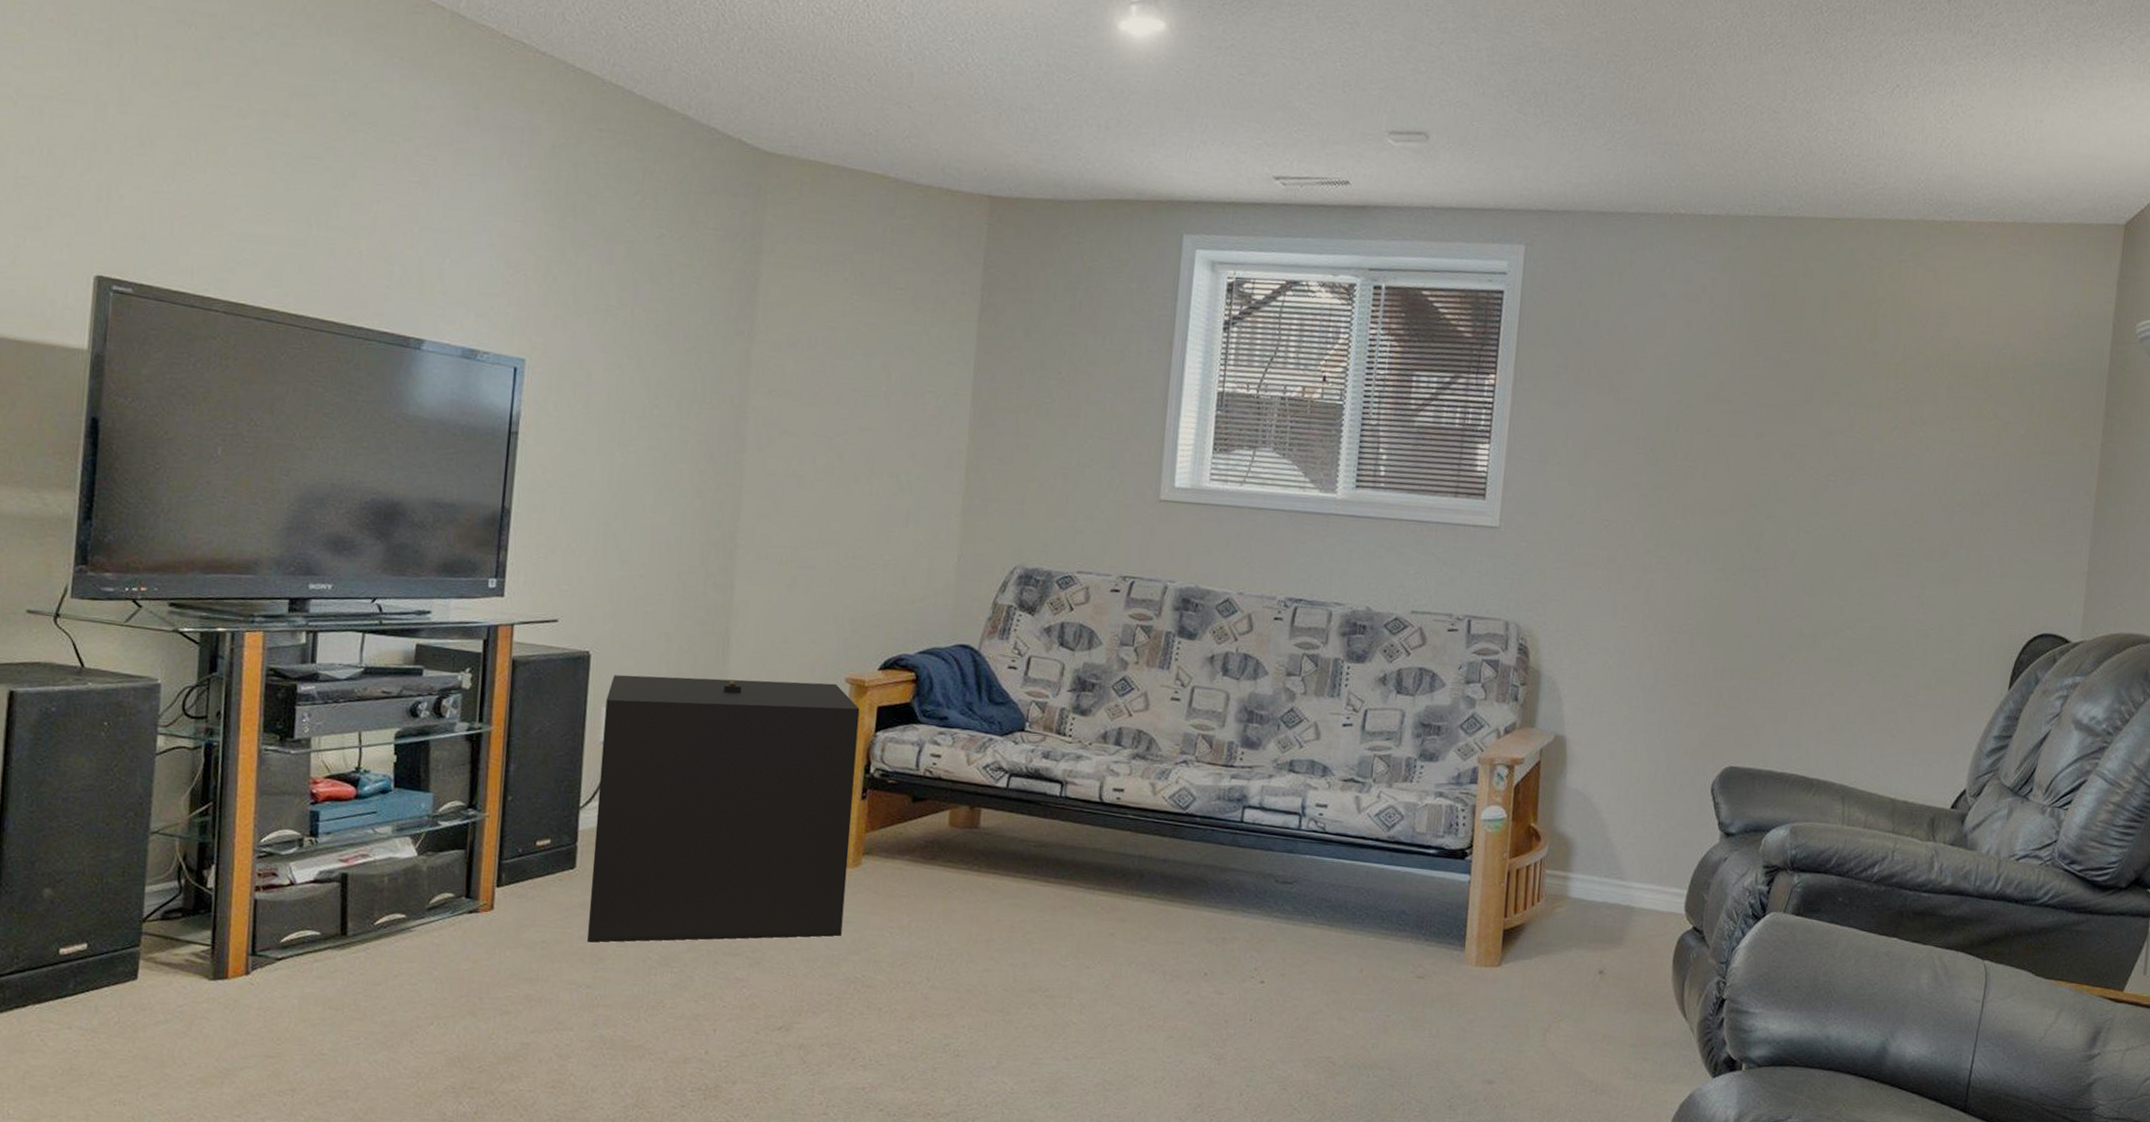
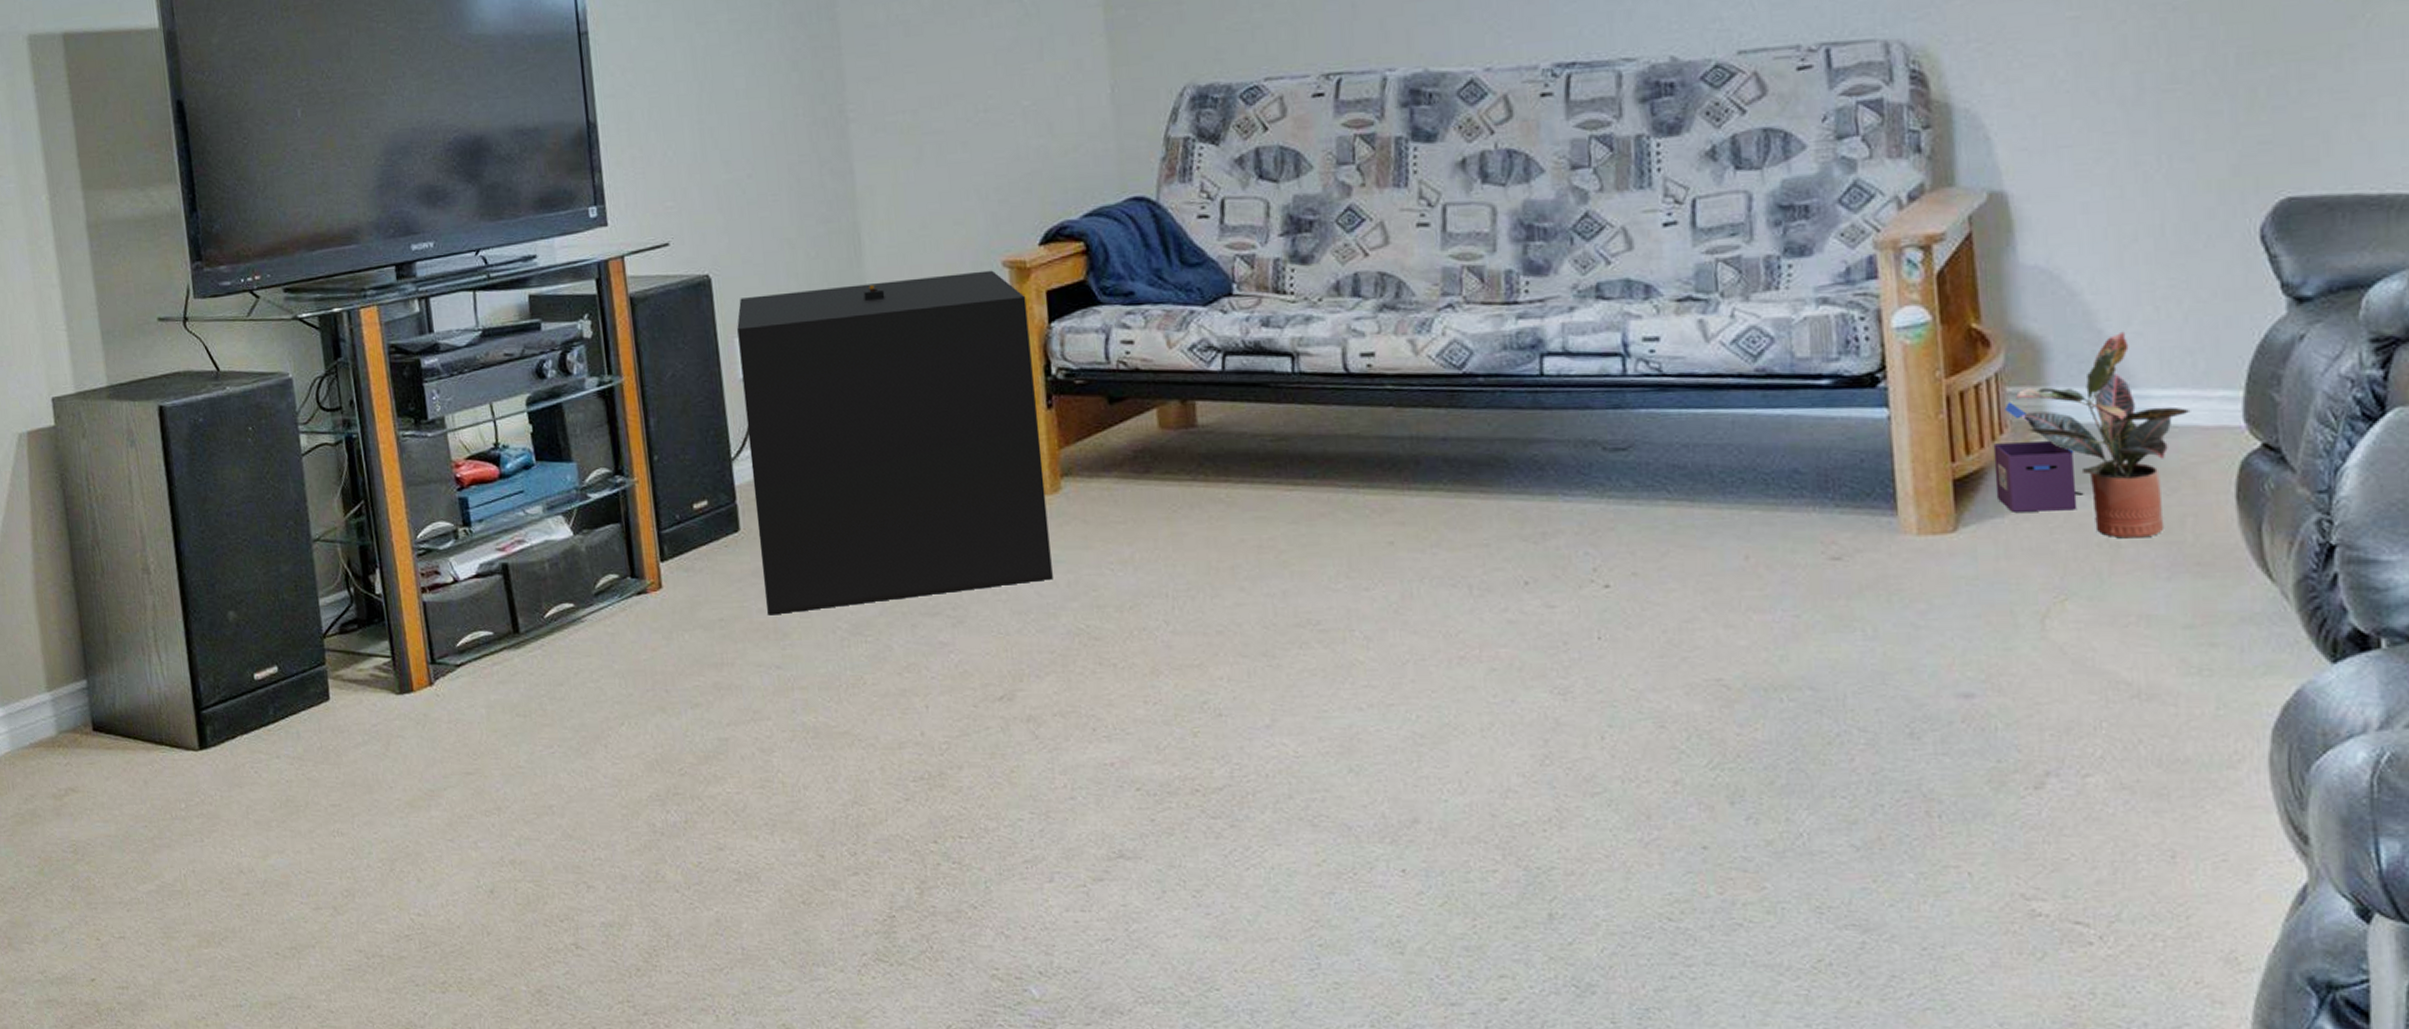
toy box: none [1529,880,1583,959] -> present [1993,402,2084,512]
potted plant: none [1551,841,1655,983] -> present [2016,331,2191,539]

